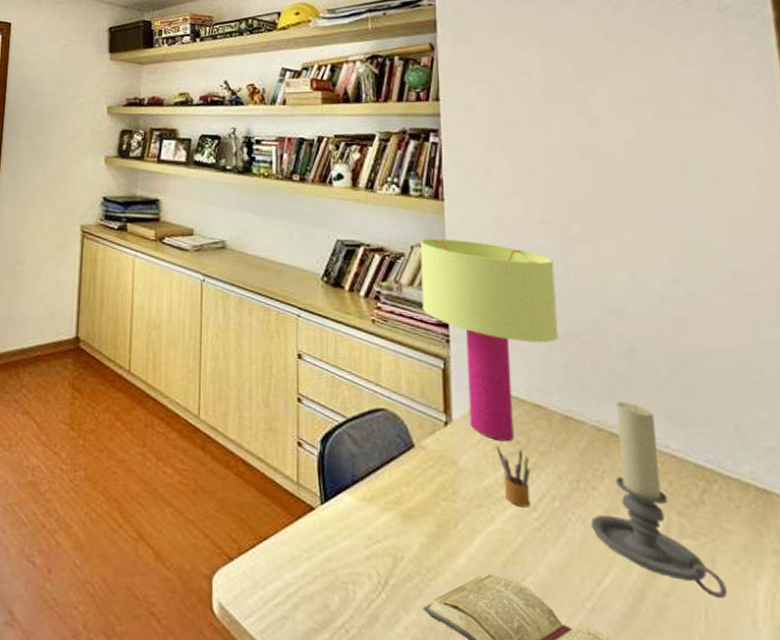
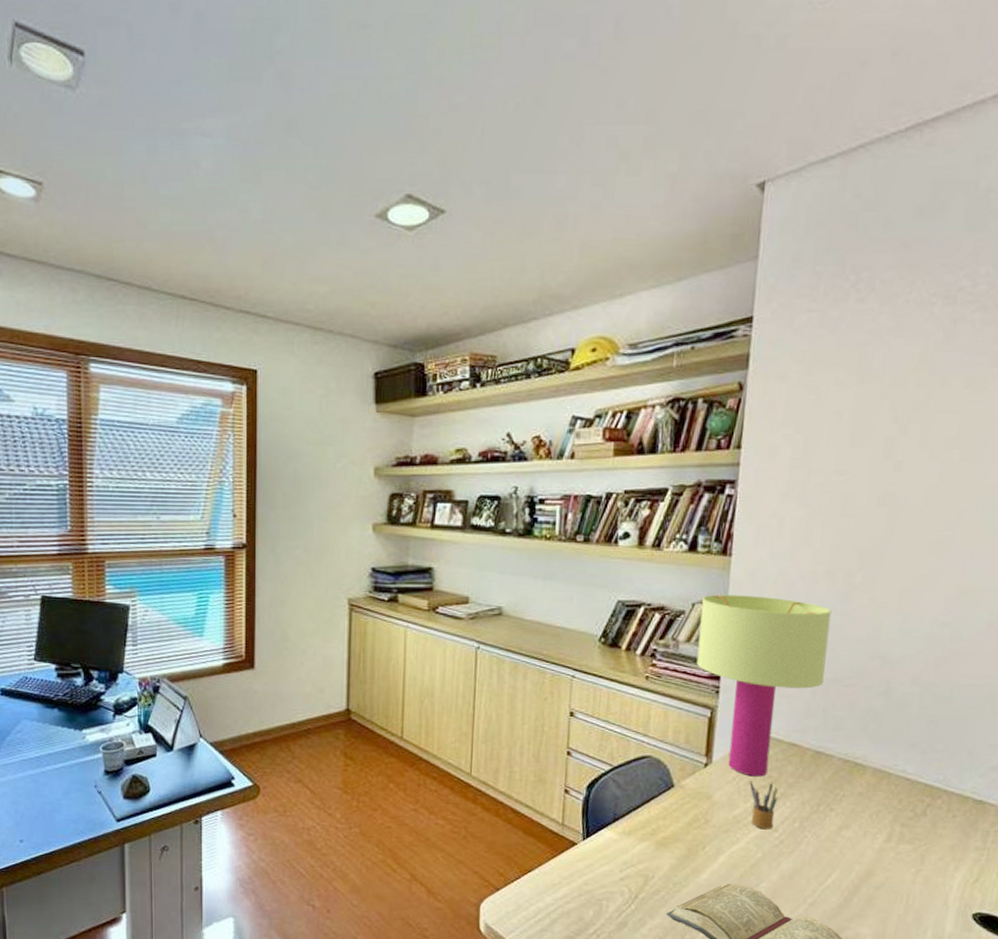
candle holder: present [591,402,727,599] -> none [824,736,929,888]

